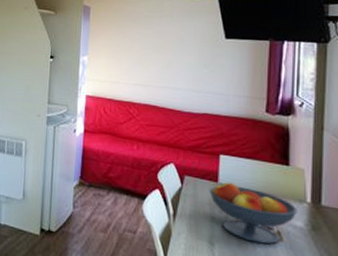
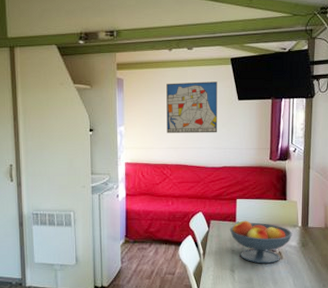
wall art: none [135,14,200,74] -> present [166,81,218,134]

